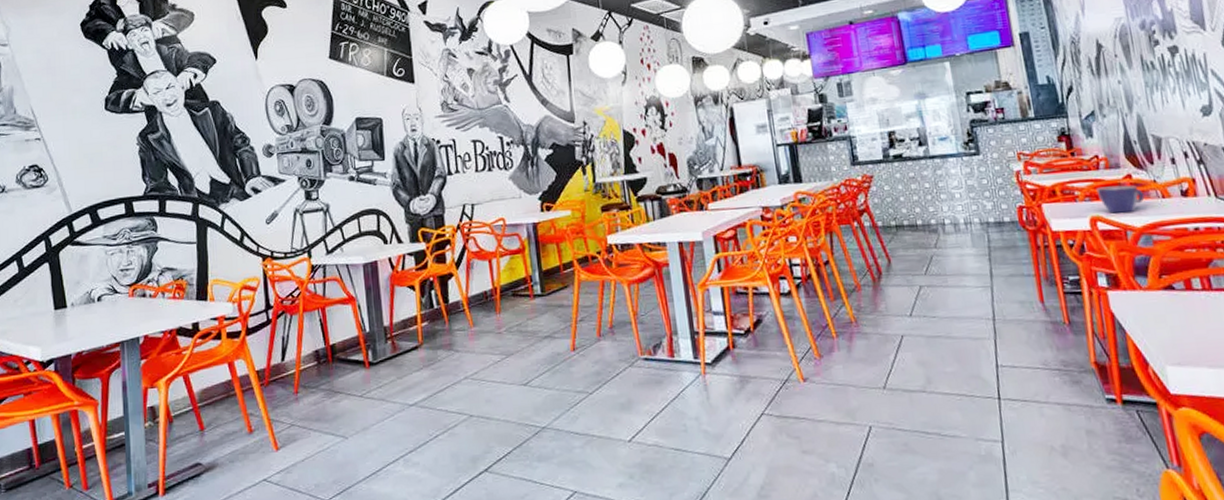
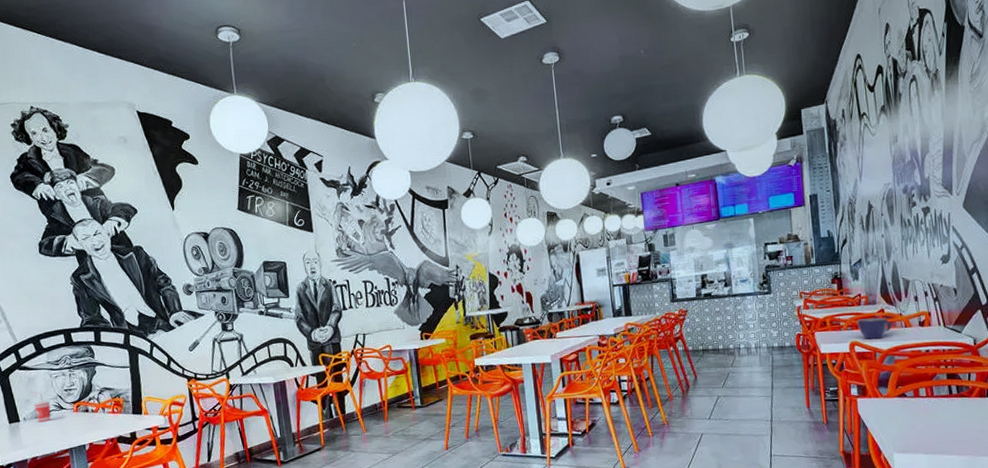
beverage cup: none [82,271,103,309] -> present [30,391,51,423]

